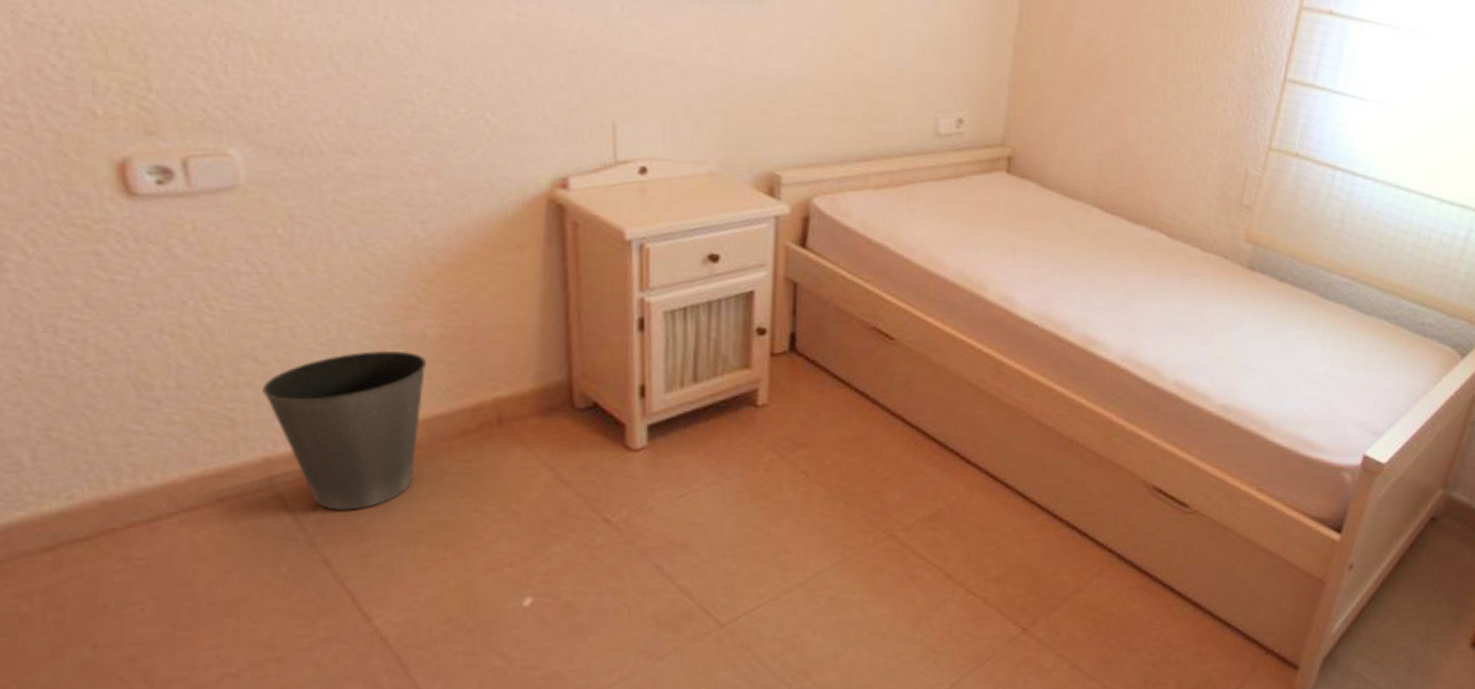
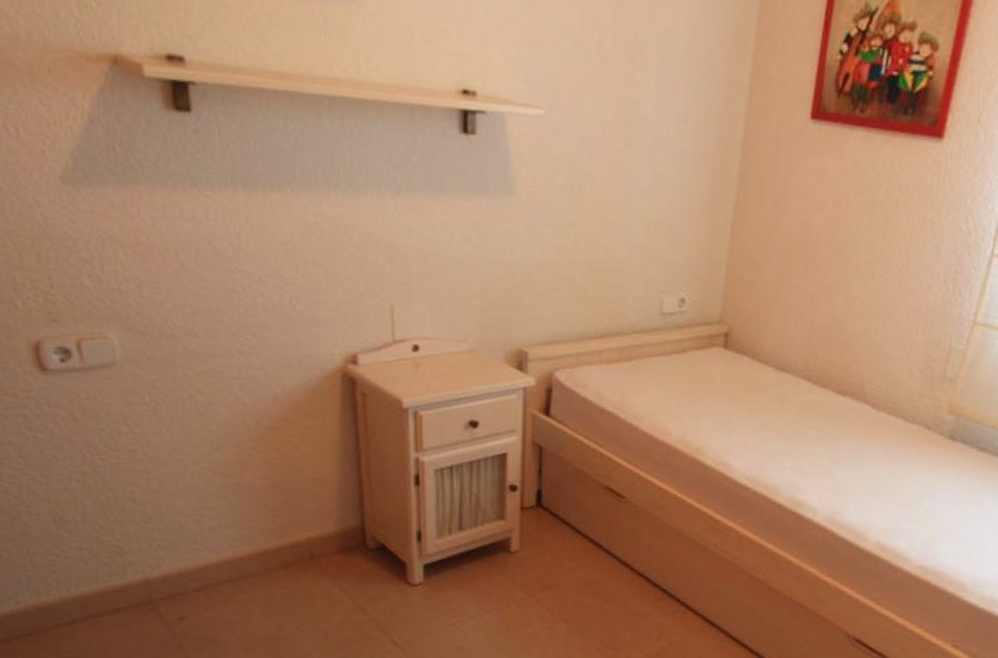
waste basket: present [262,350,428,510] -> none [141,497,257,623]

